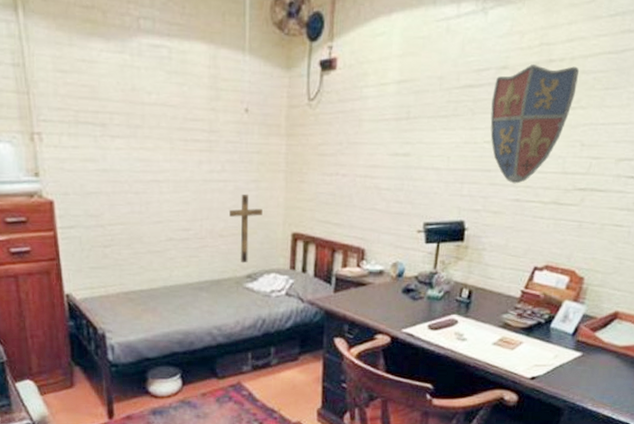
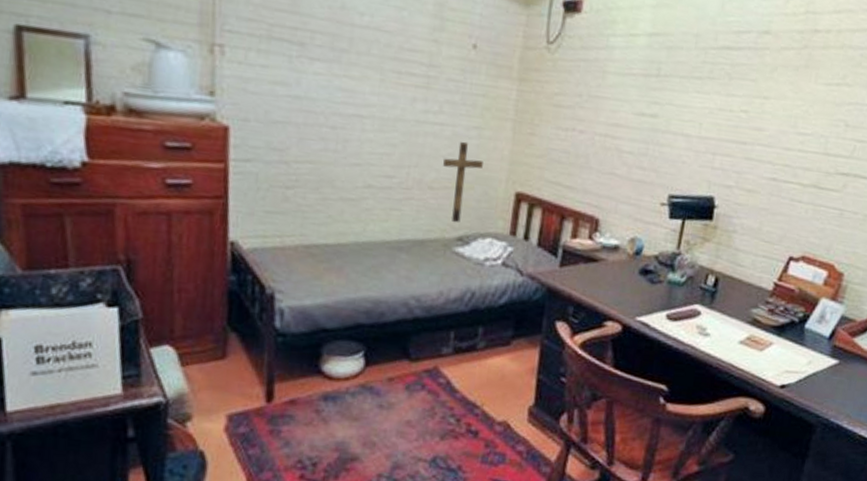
decorative shield: present [490,64,580,184] -> none [748,32,846,161]

